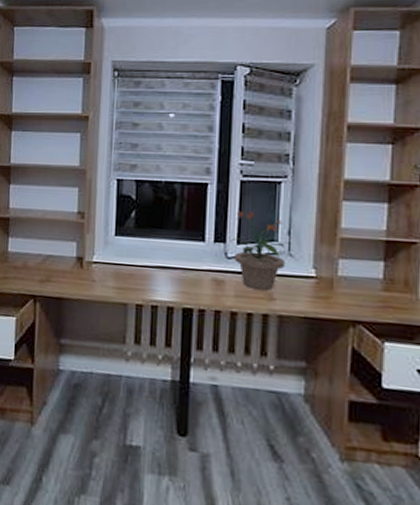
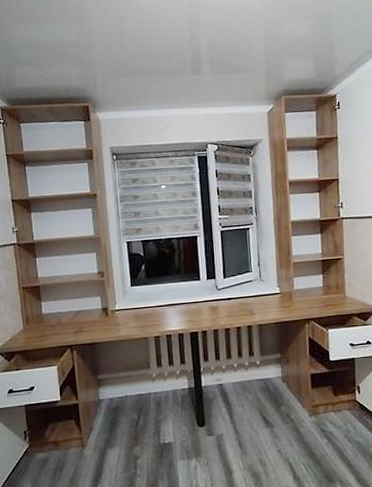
potted plant: present [228,211,285,290] -> none [217,253,259,309]

